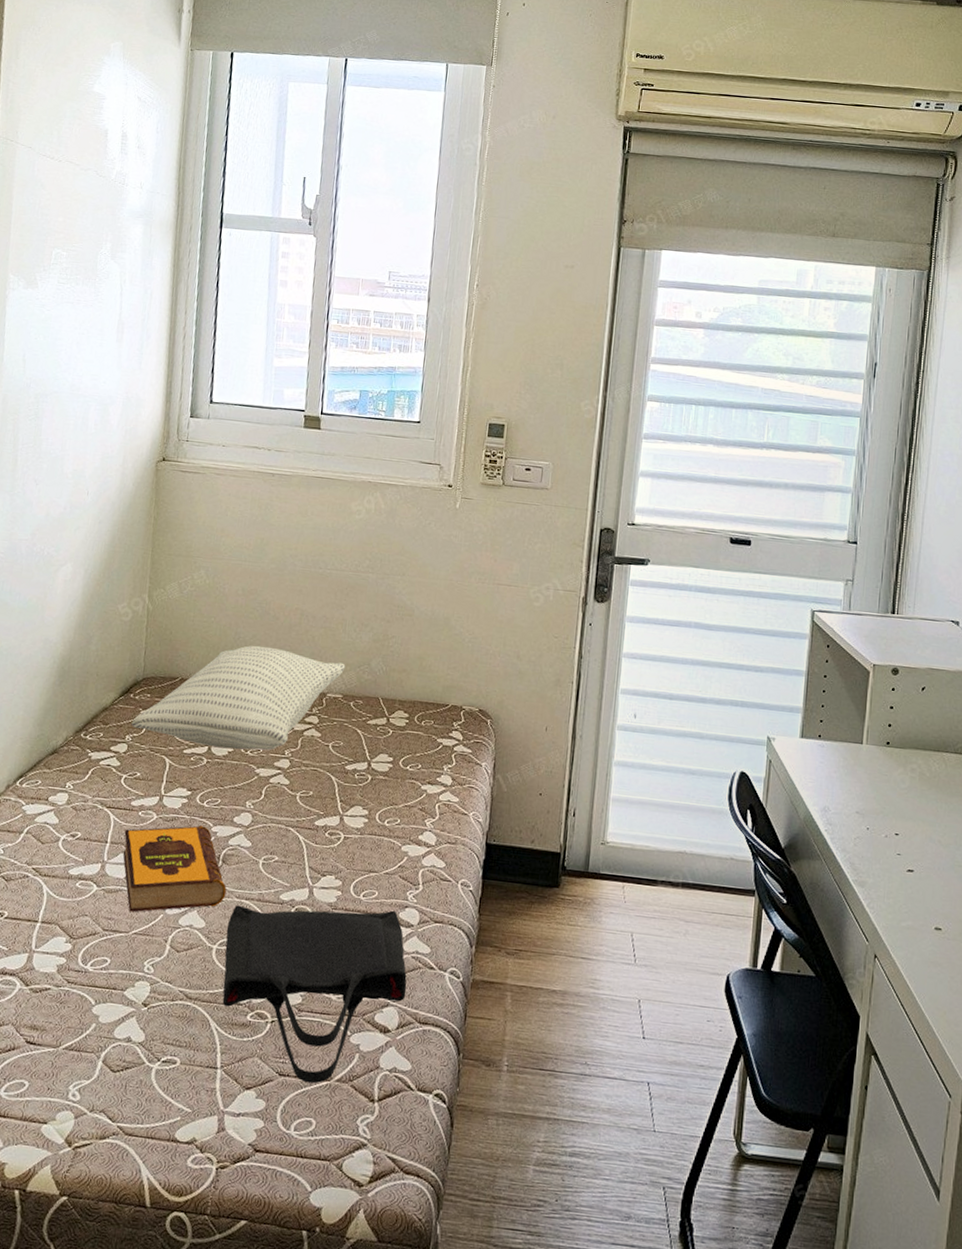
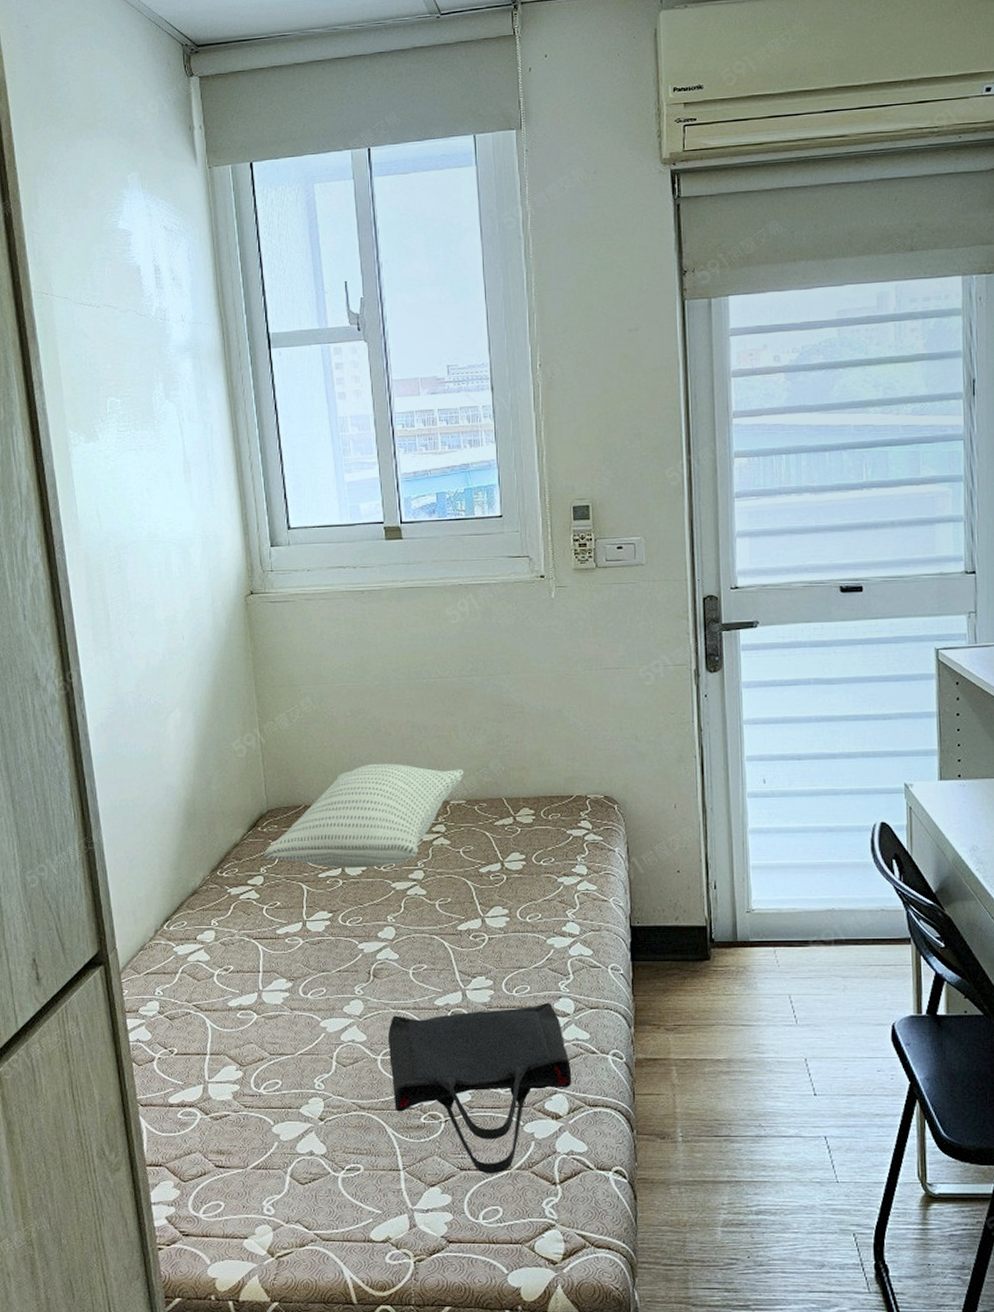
hardback book: present [122,825,227,913] -> none [274,945,382,1035]

